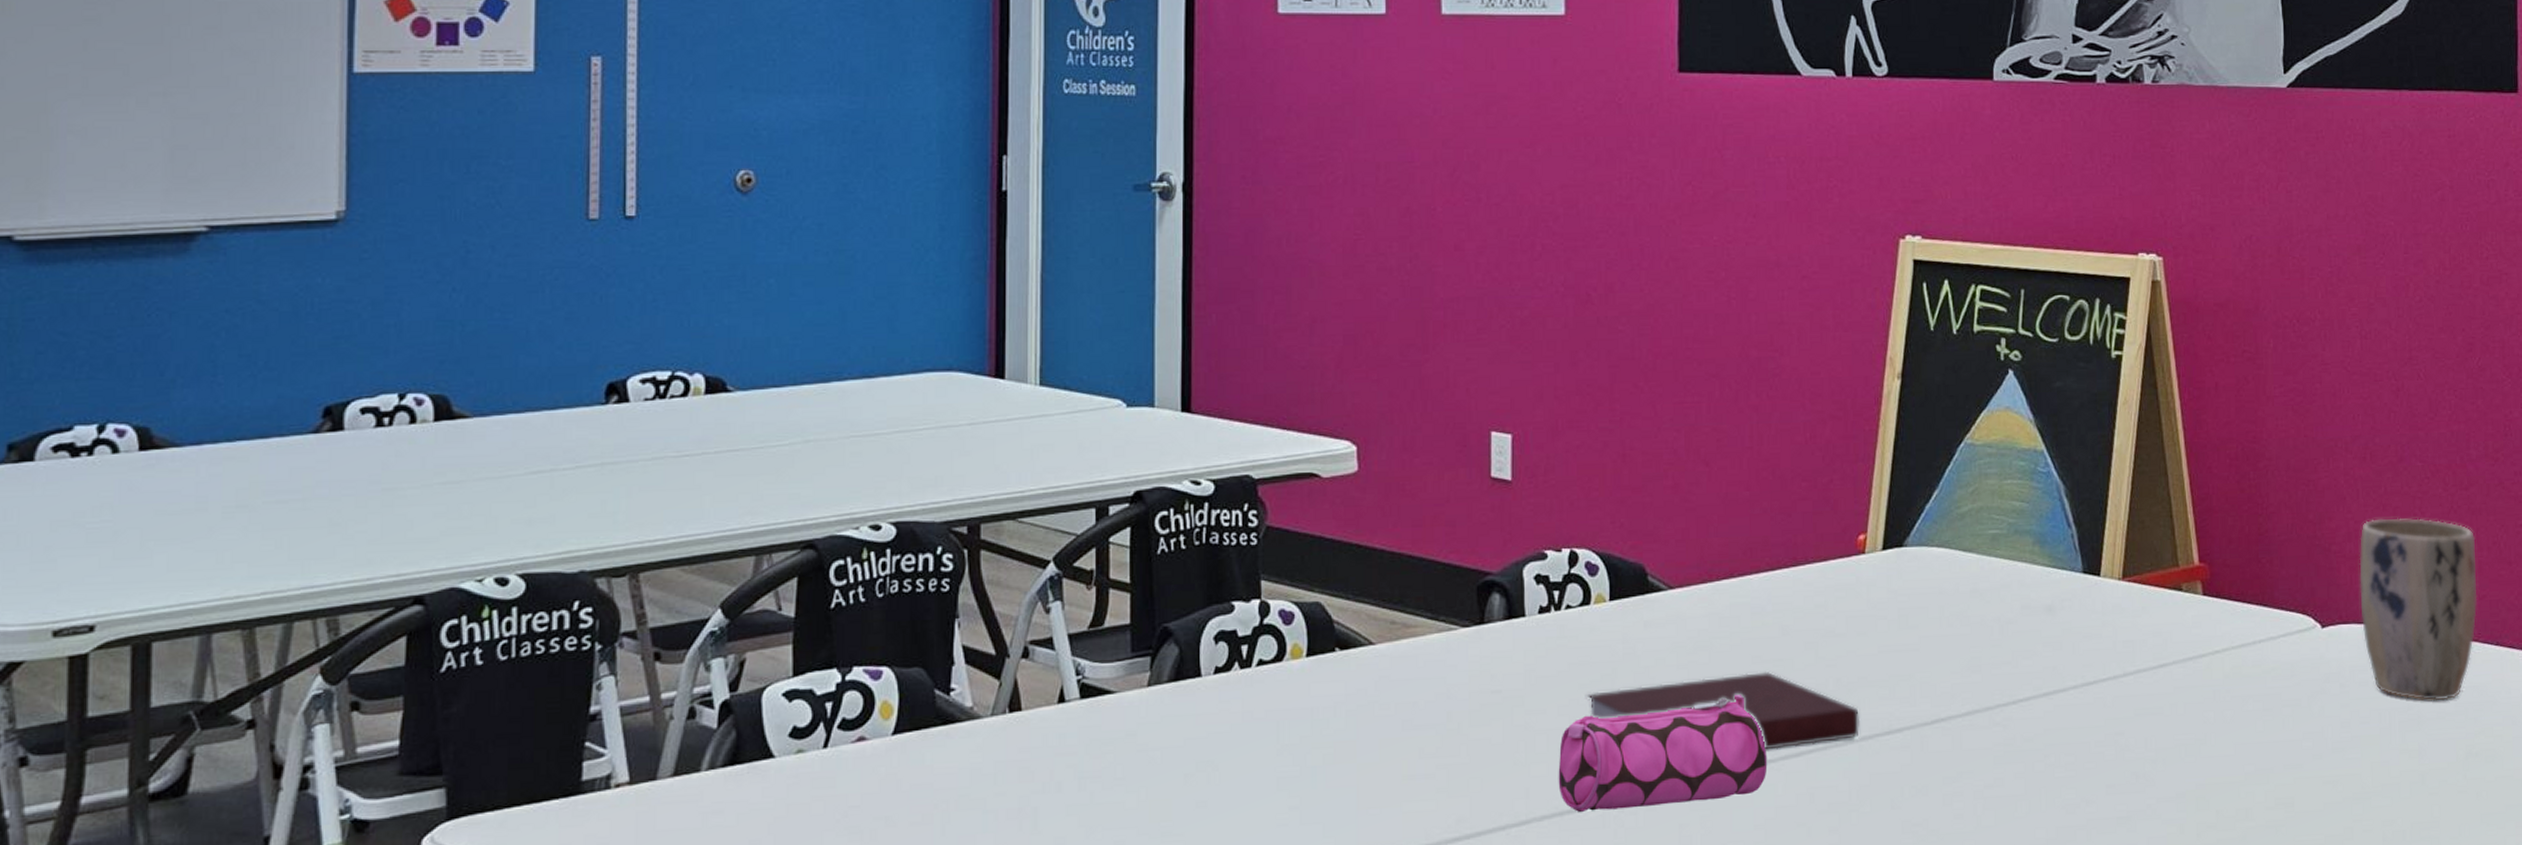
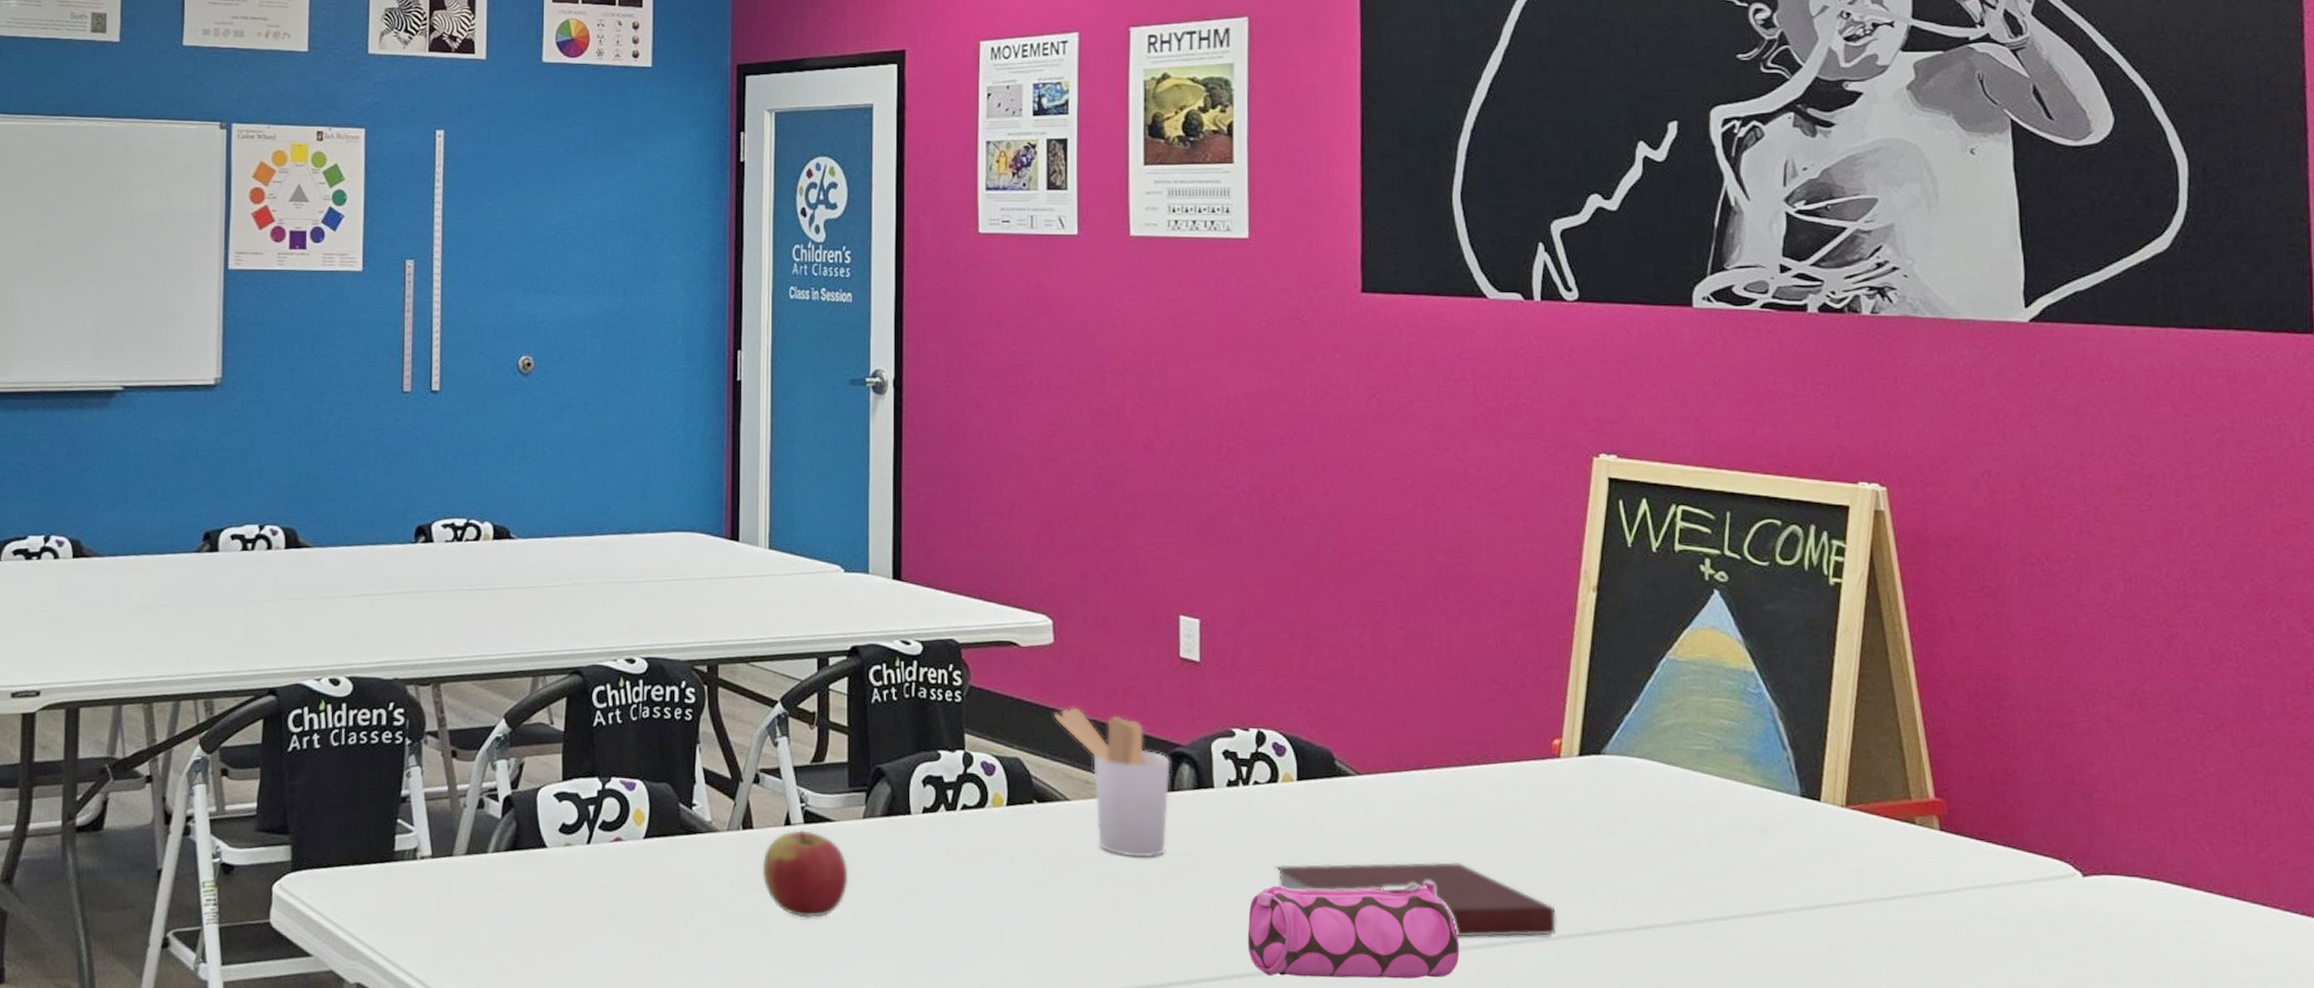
apple: none [1033,705,1131,807] -> present [763,829,848,918]
utensil holder: none [1358,540,1480,700] -> present [1054,707,1170,858]
plant pot: present [2359,517,2478,701] -> none [2127,769,2277,967]

